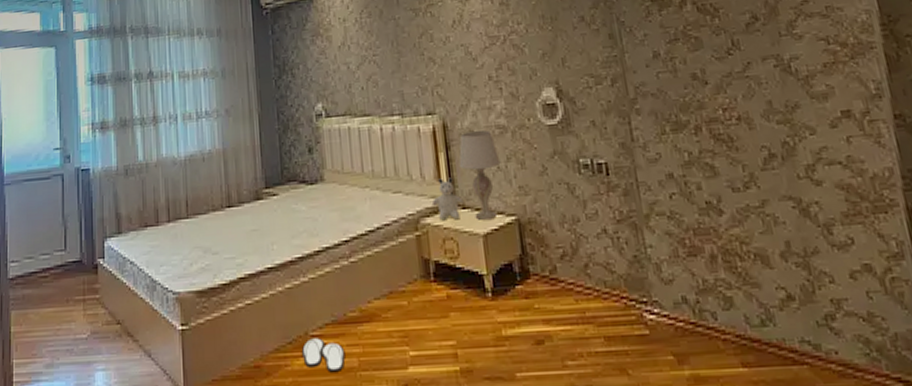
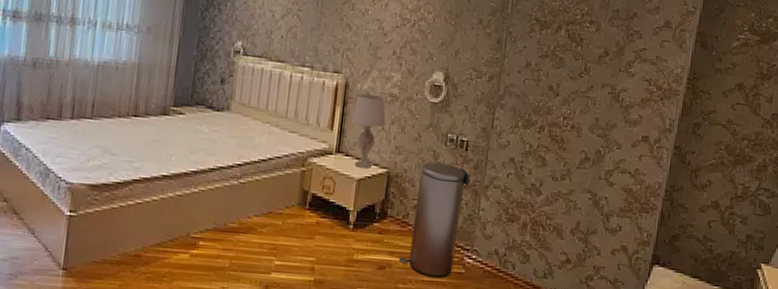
slippers: present [302,338,345,372] -> none [181,239,220,269]
stuffed animal: present [431,177,463,221] -> none [320,128,348,164]
pedal bin: none [556,196,632,347] -> present [398,162,470,278]

